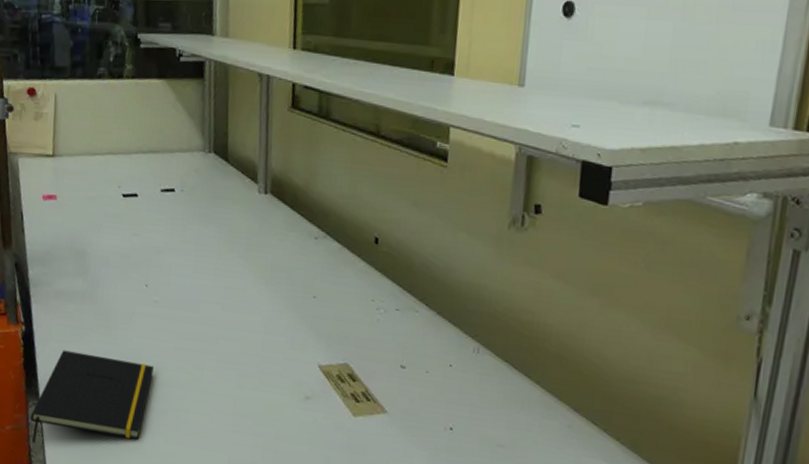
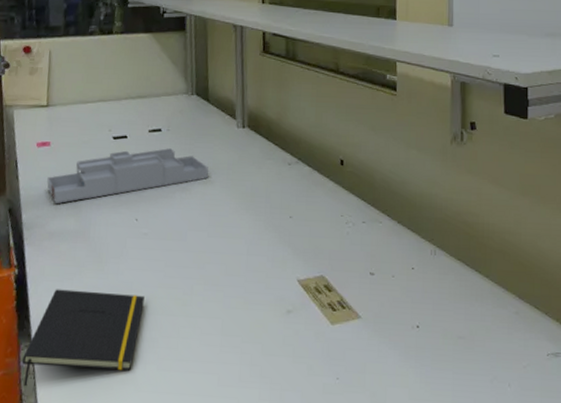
desk organizer: none [53,210,226,263] -> present [47,148,209,204]

